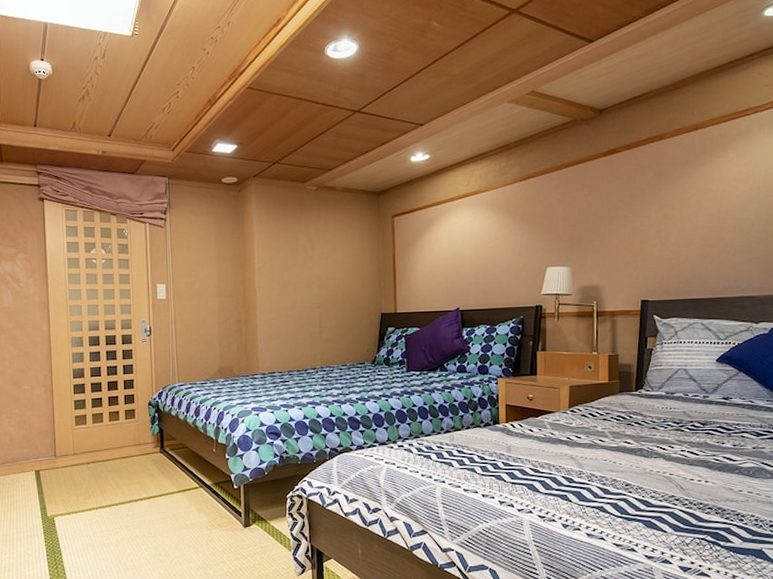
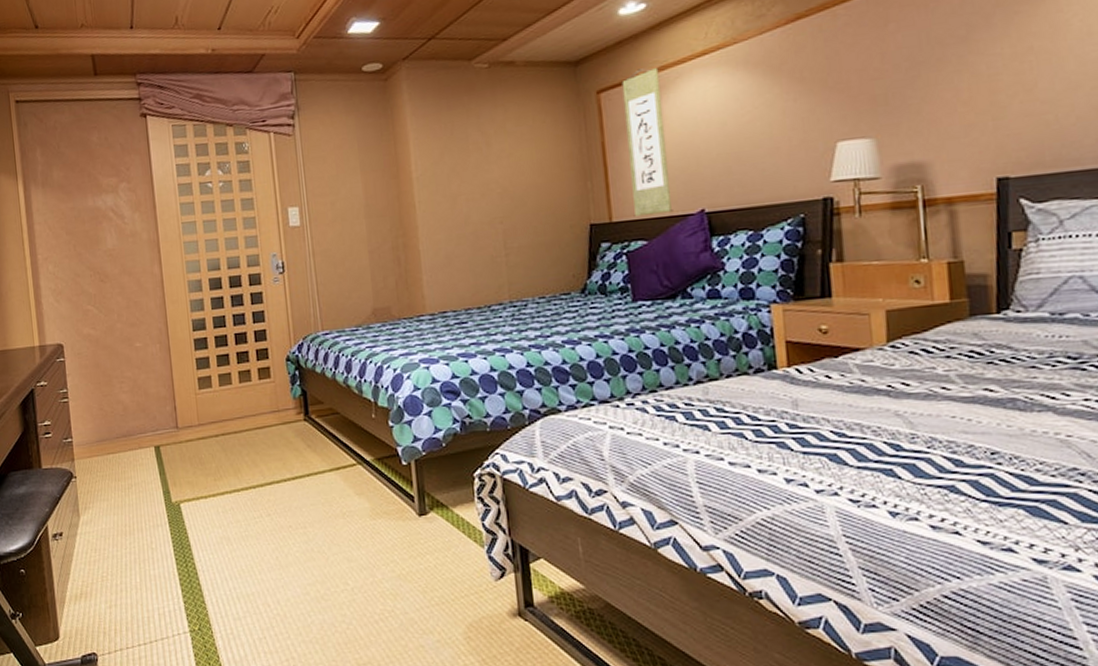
wall scroll: none [409,202,439,310] -> present [621,68,673,217]

